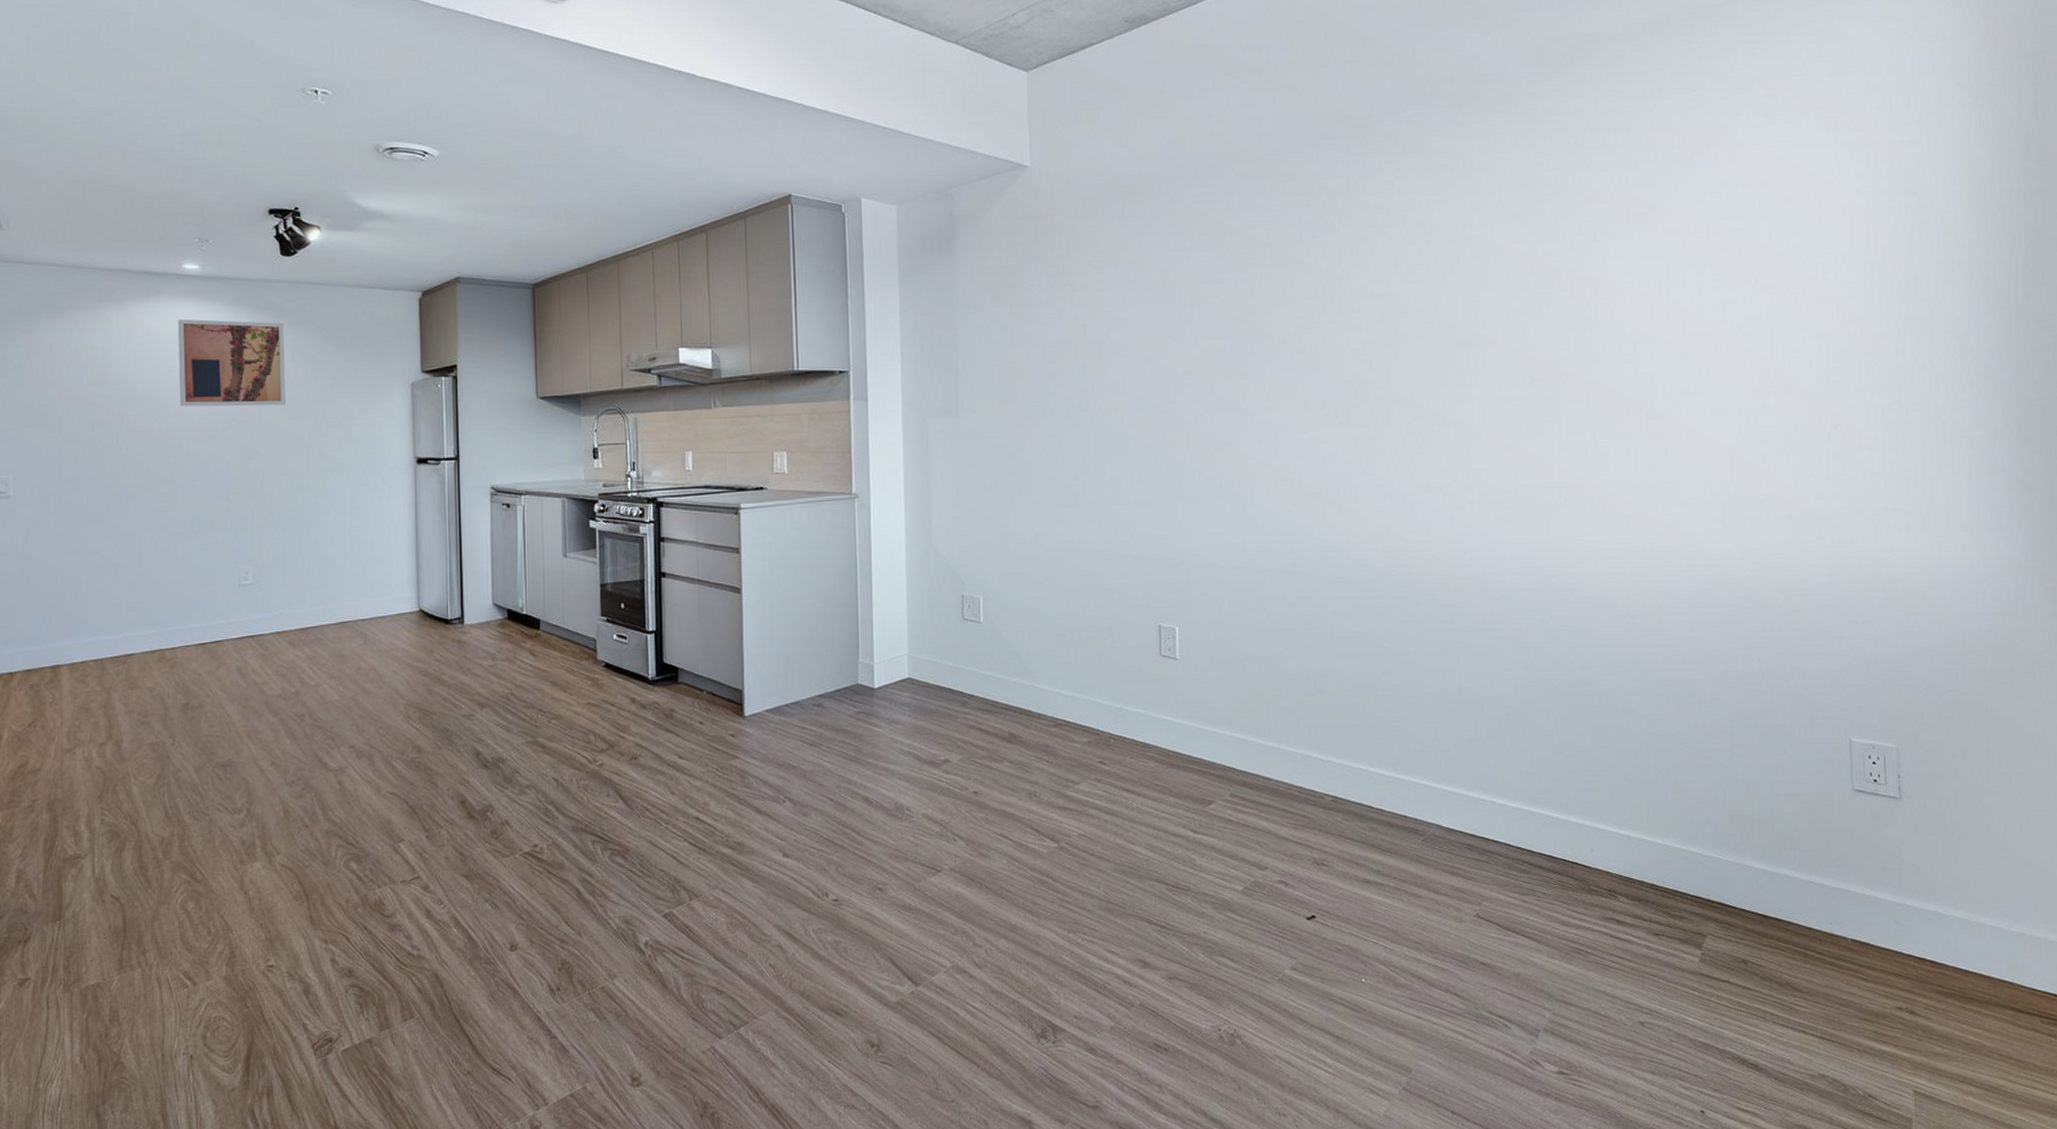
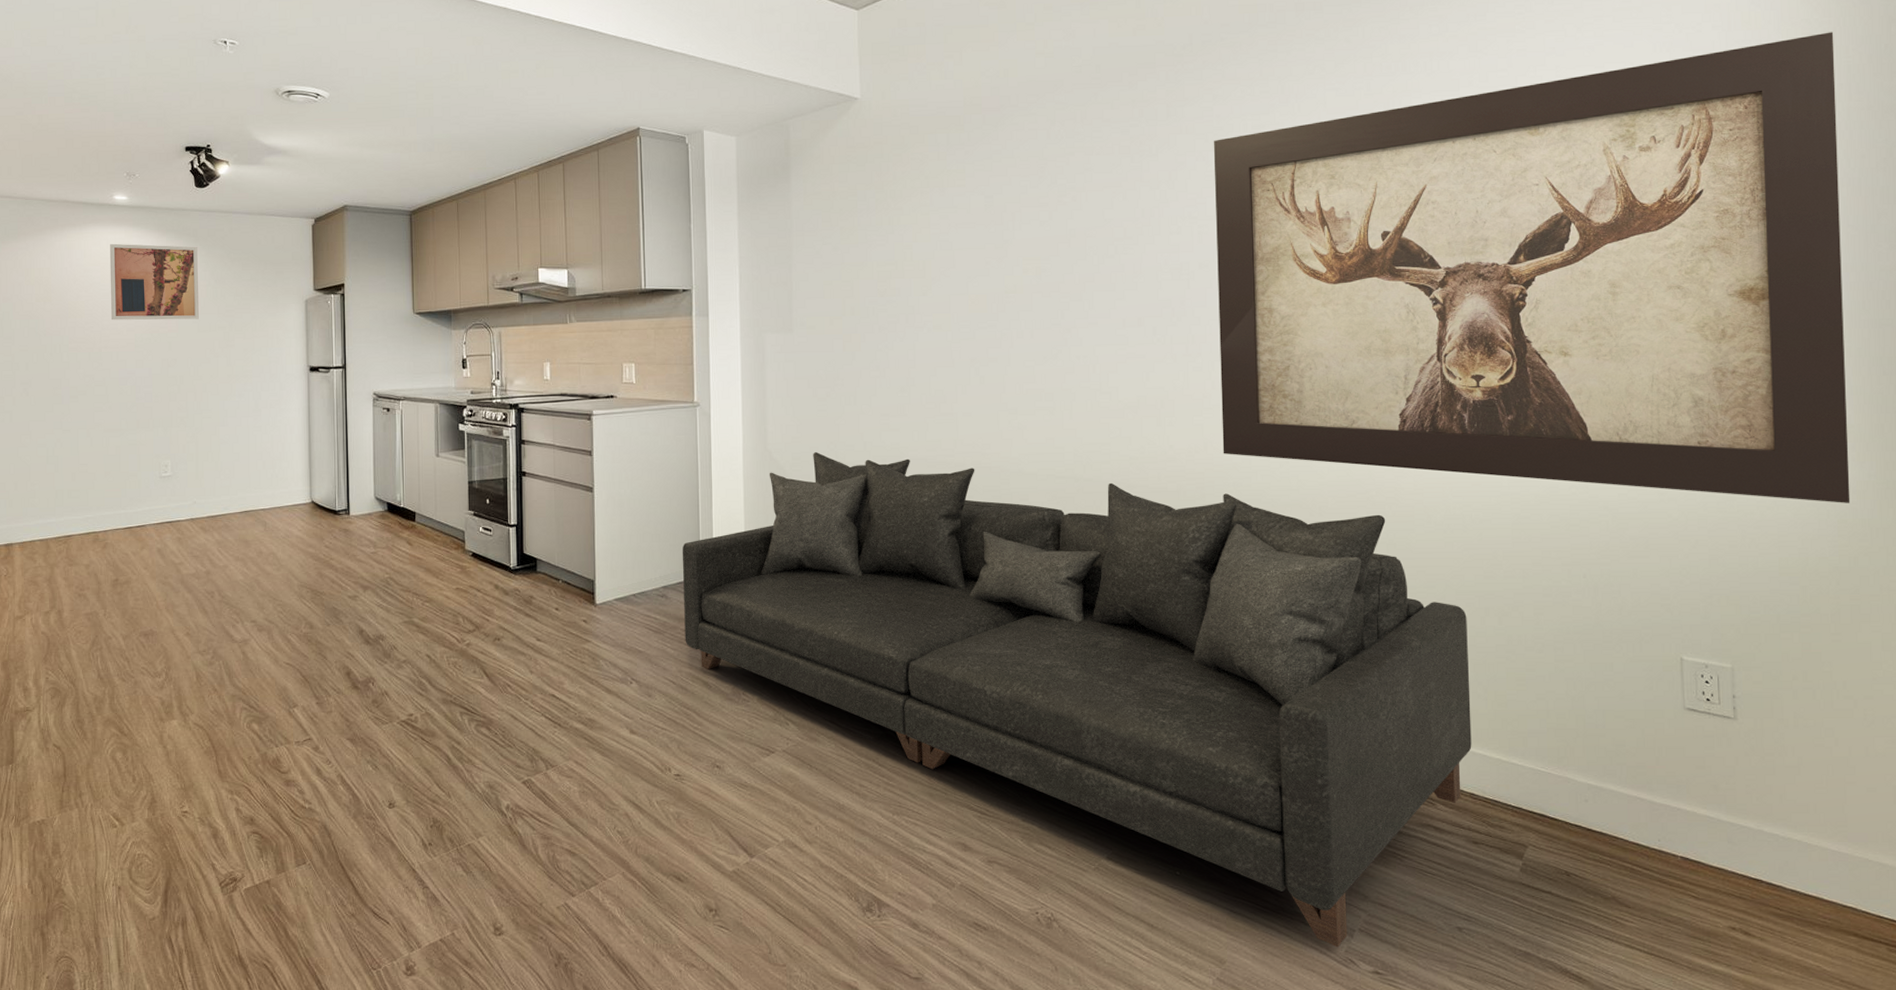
sofa: none [839,546,1653,1049] -> present [682,452,1472,948]
wall art: none [1395,115,2005,582] -> present [1213,32,1851,503]

